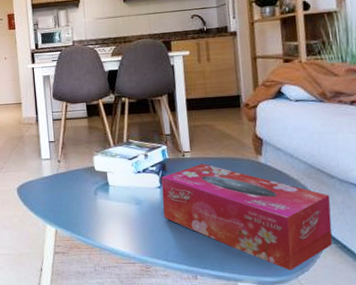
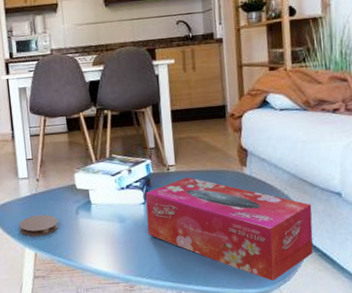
coaster: none [41,194,79,214] -> present [19,214,59,237]

